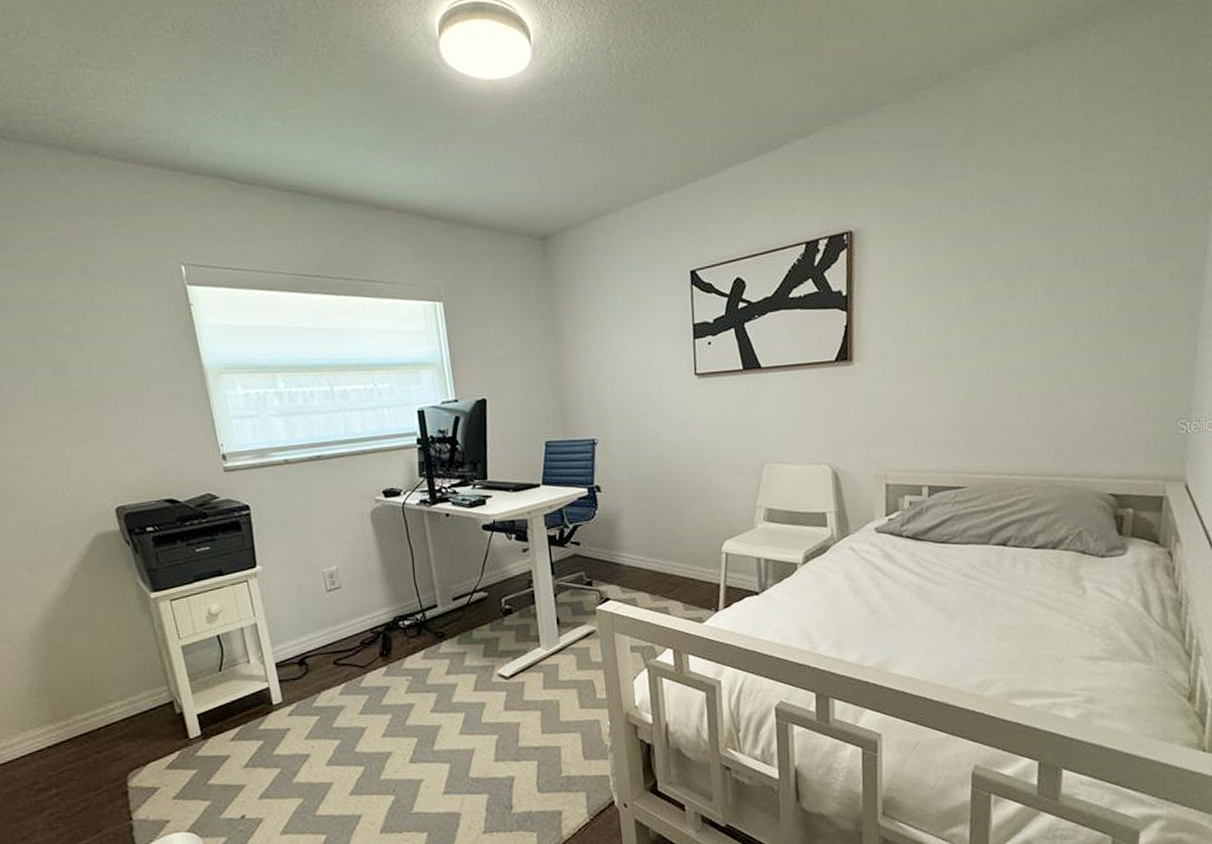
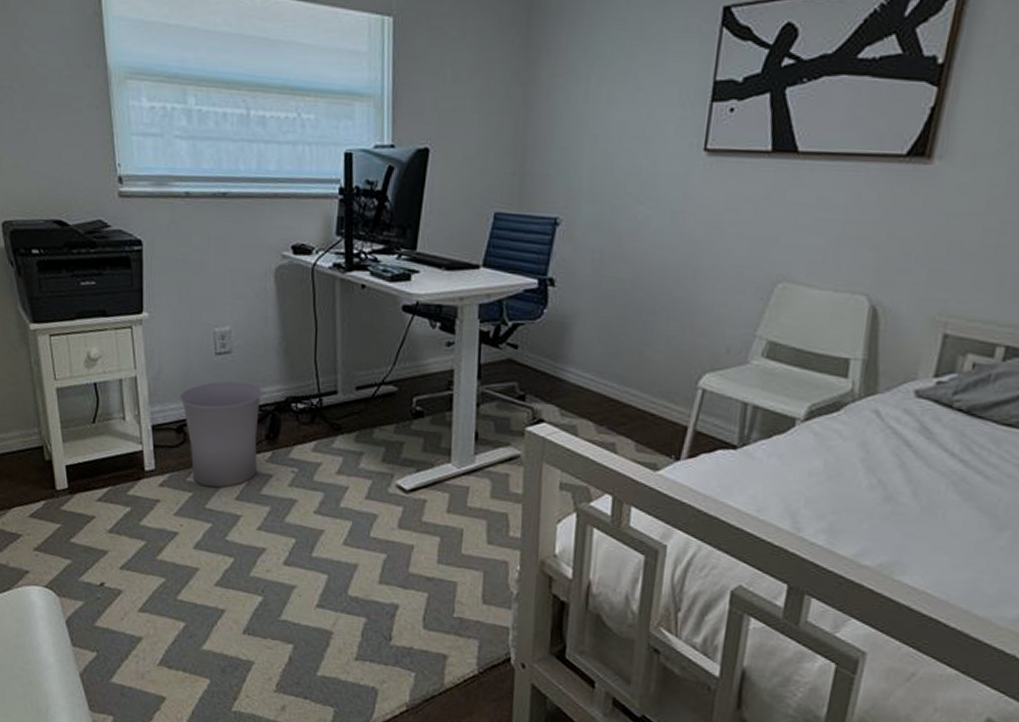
waste bin: none [298,611,375,708] -> present [180,381,263,488]

